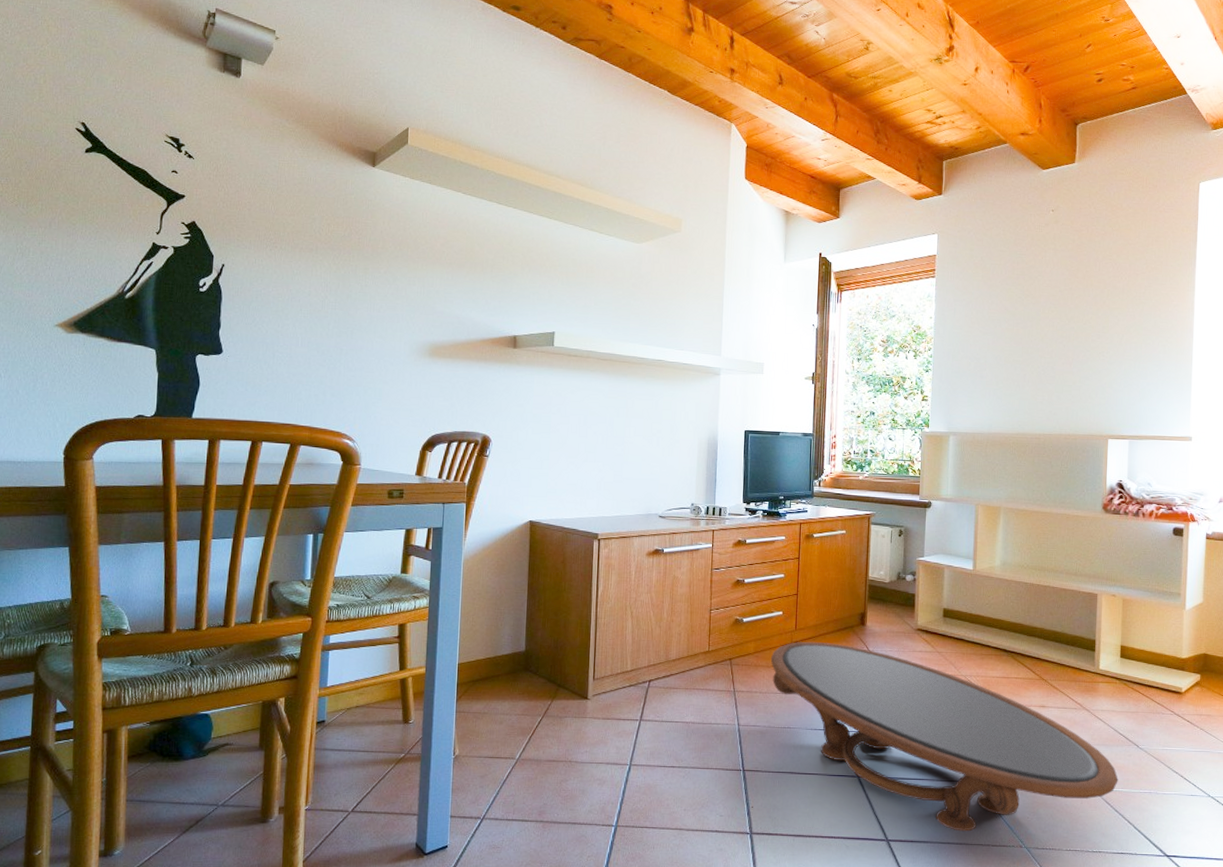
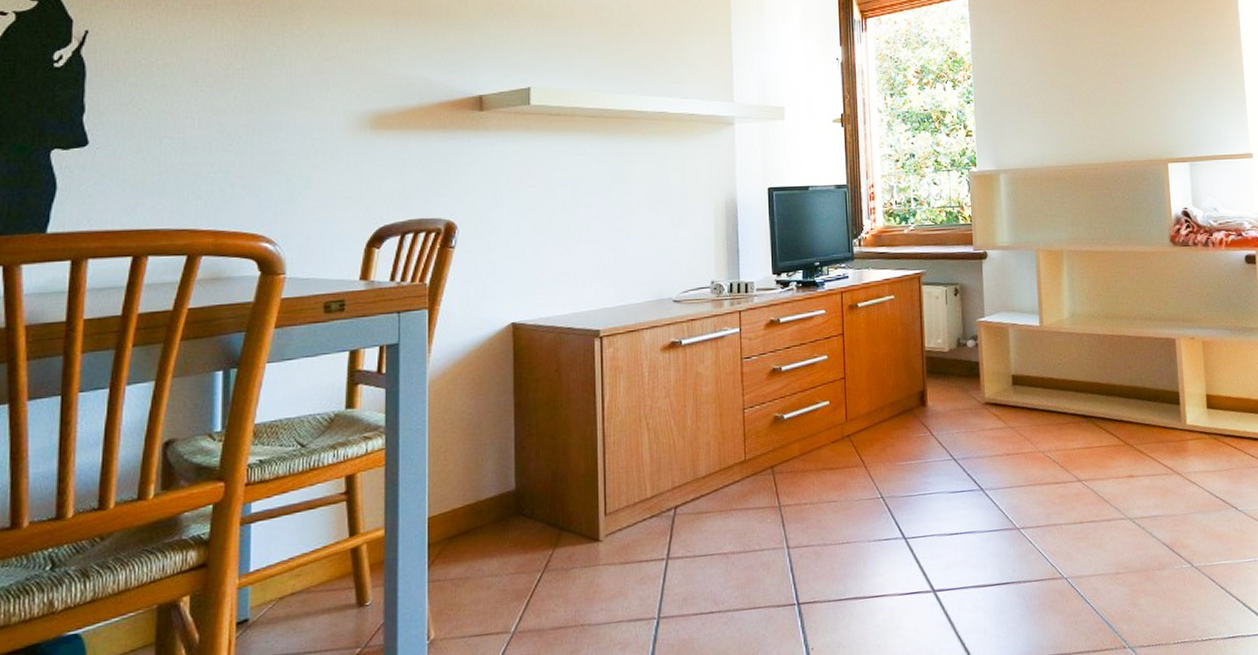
coffee table: present [770,641,1118,832] -> none [819,432,1221,640]

